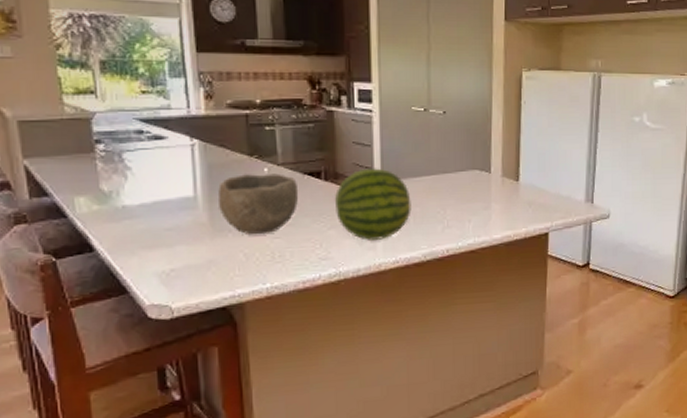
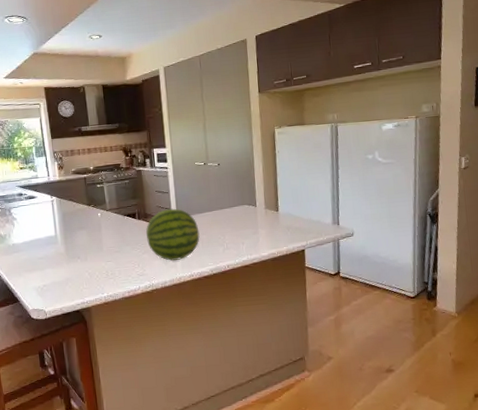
bowl: present [218,173,299,234] -> none [70,216,122,260]

